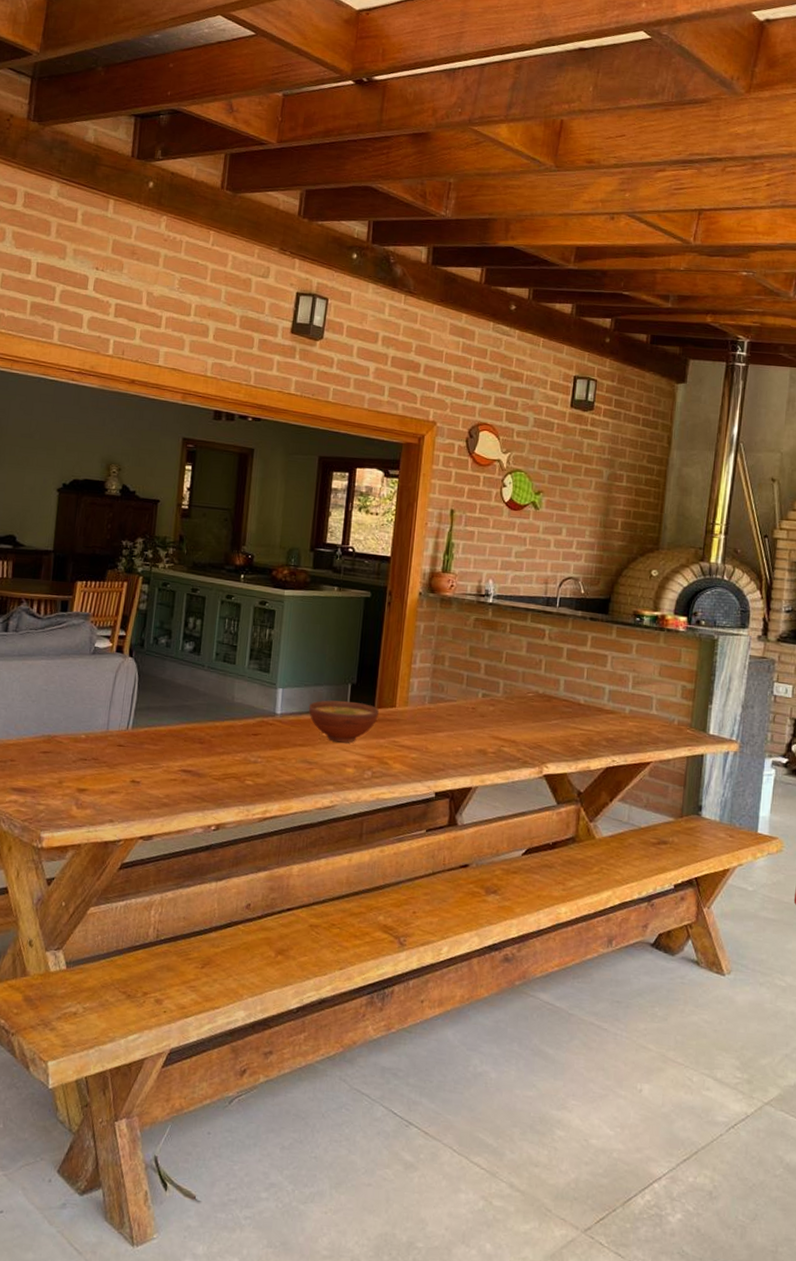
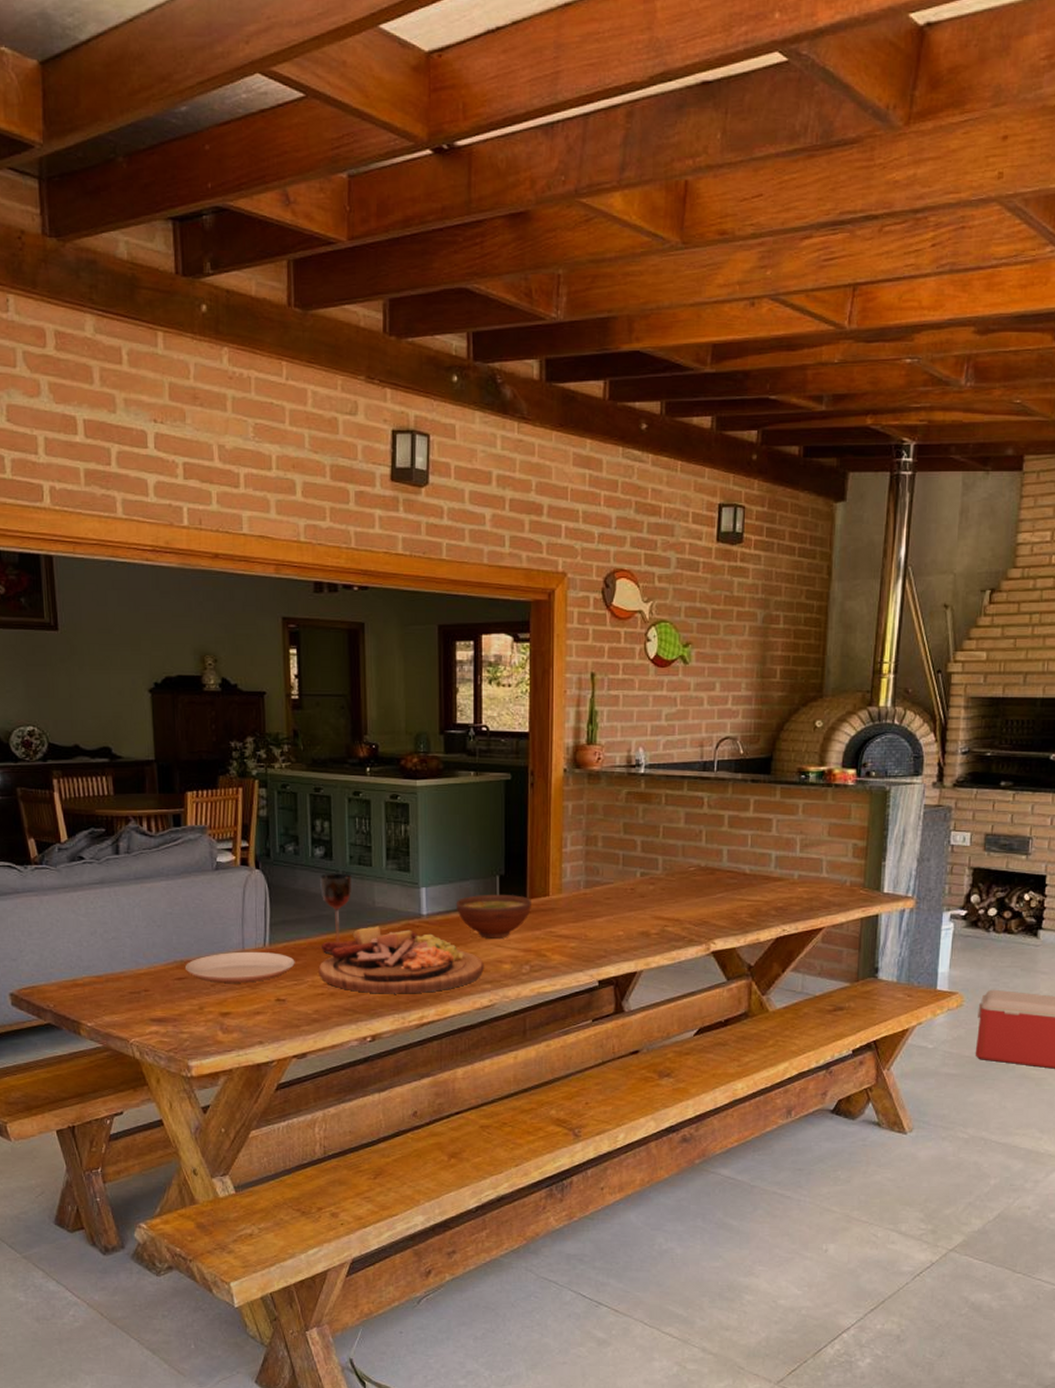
plate: none [52,732,154,762] -> present [185,951,295,983]
food platter: none [174,720,329,788] -> present [318,926,484,994]
wineglass: none [182,667,216,742] -> present [320,872,352,954]

